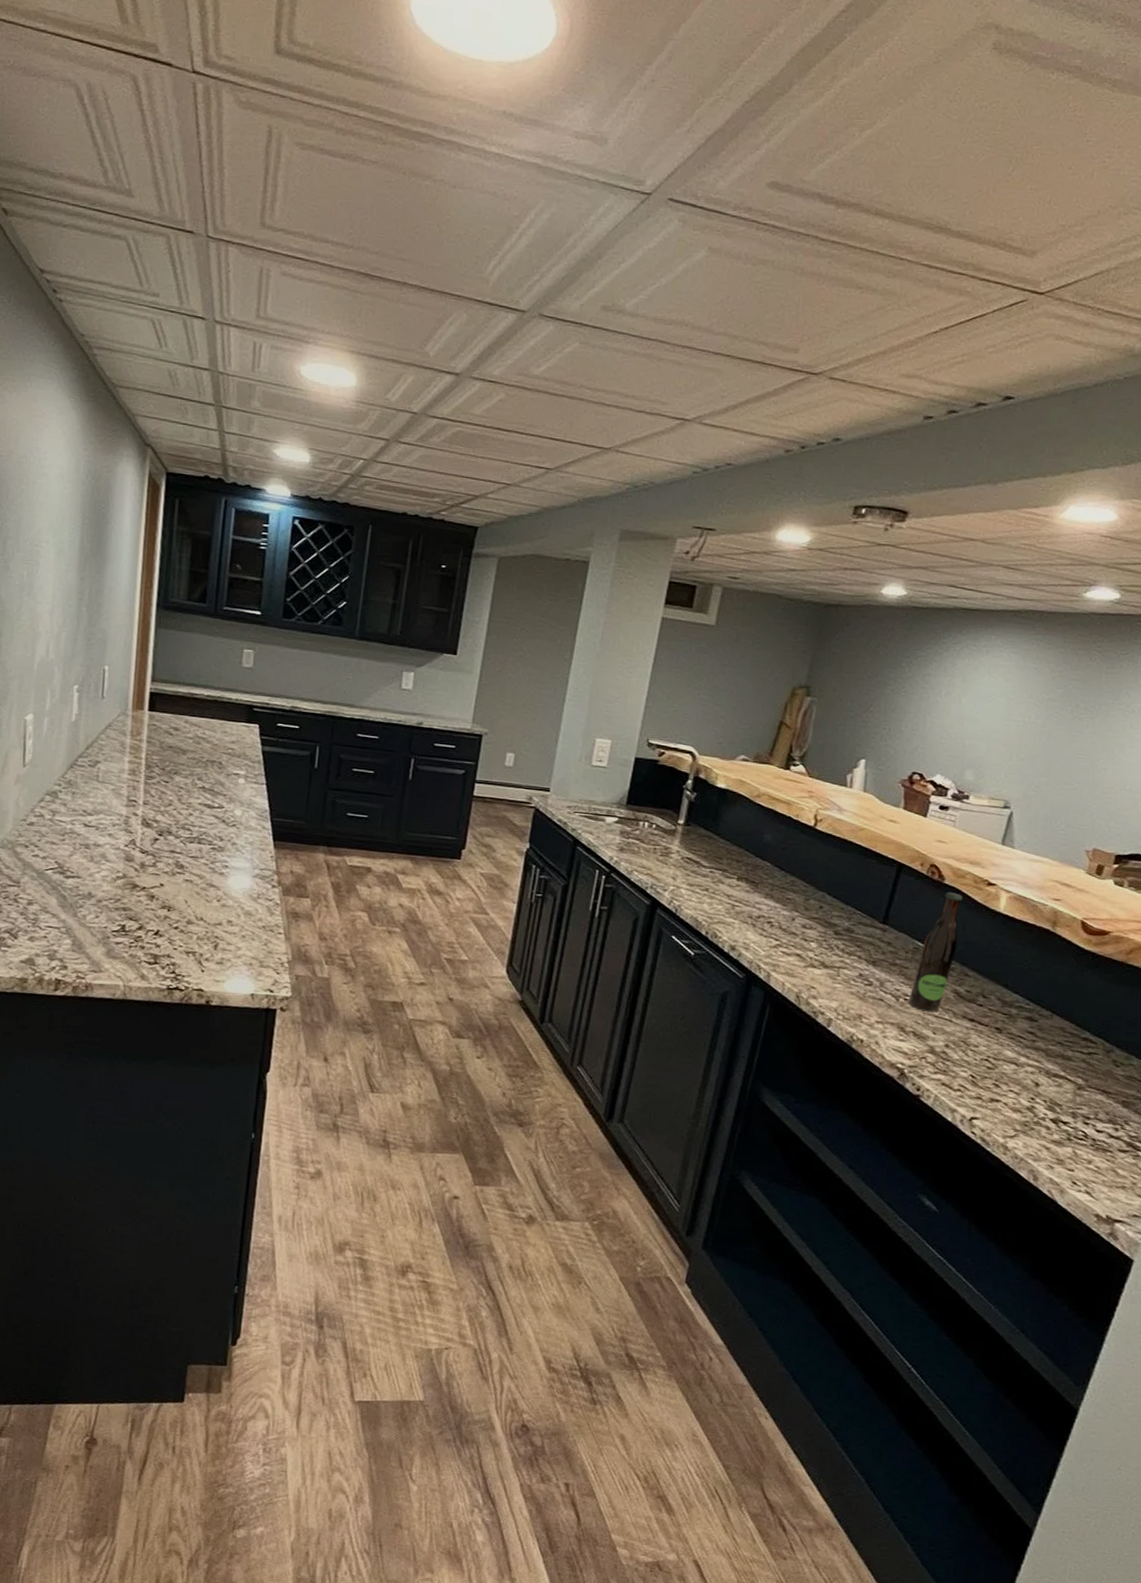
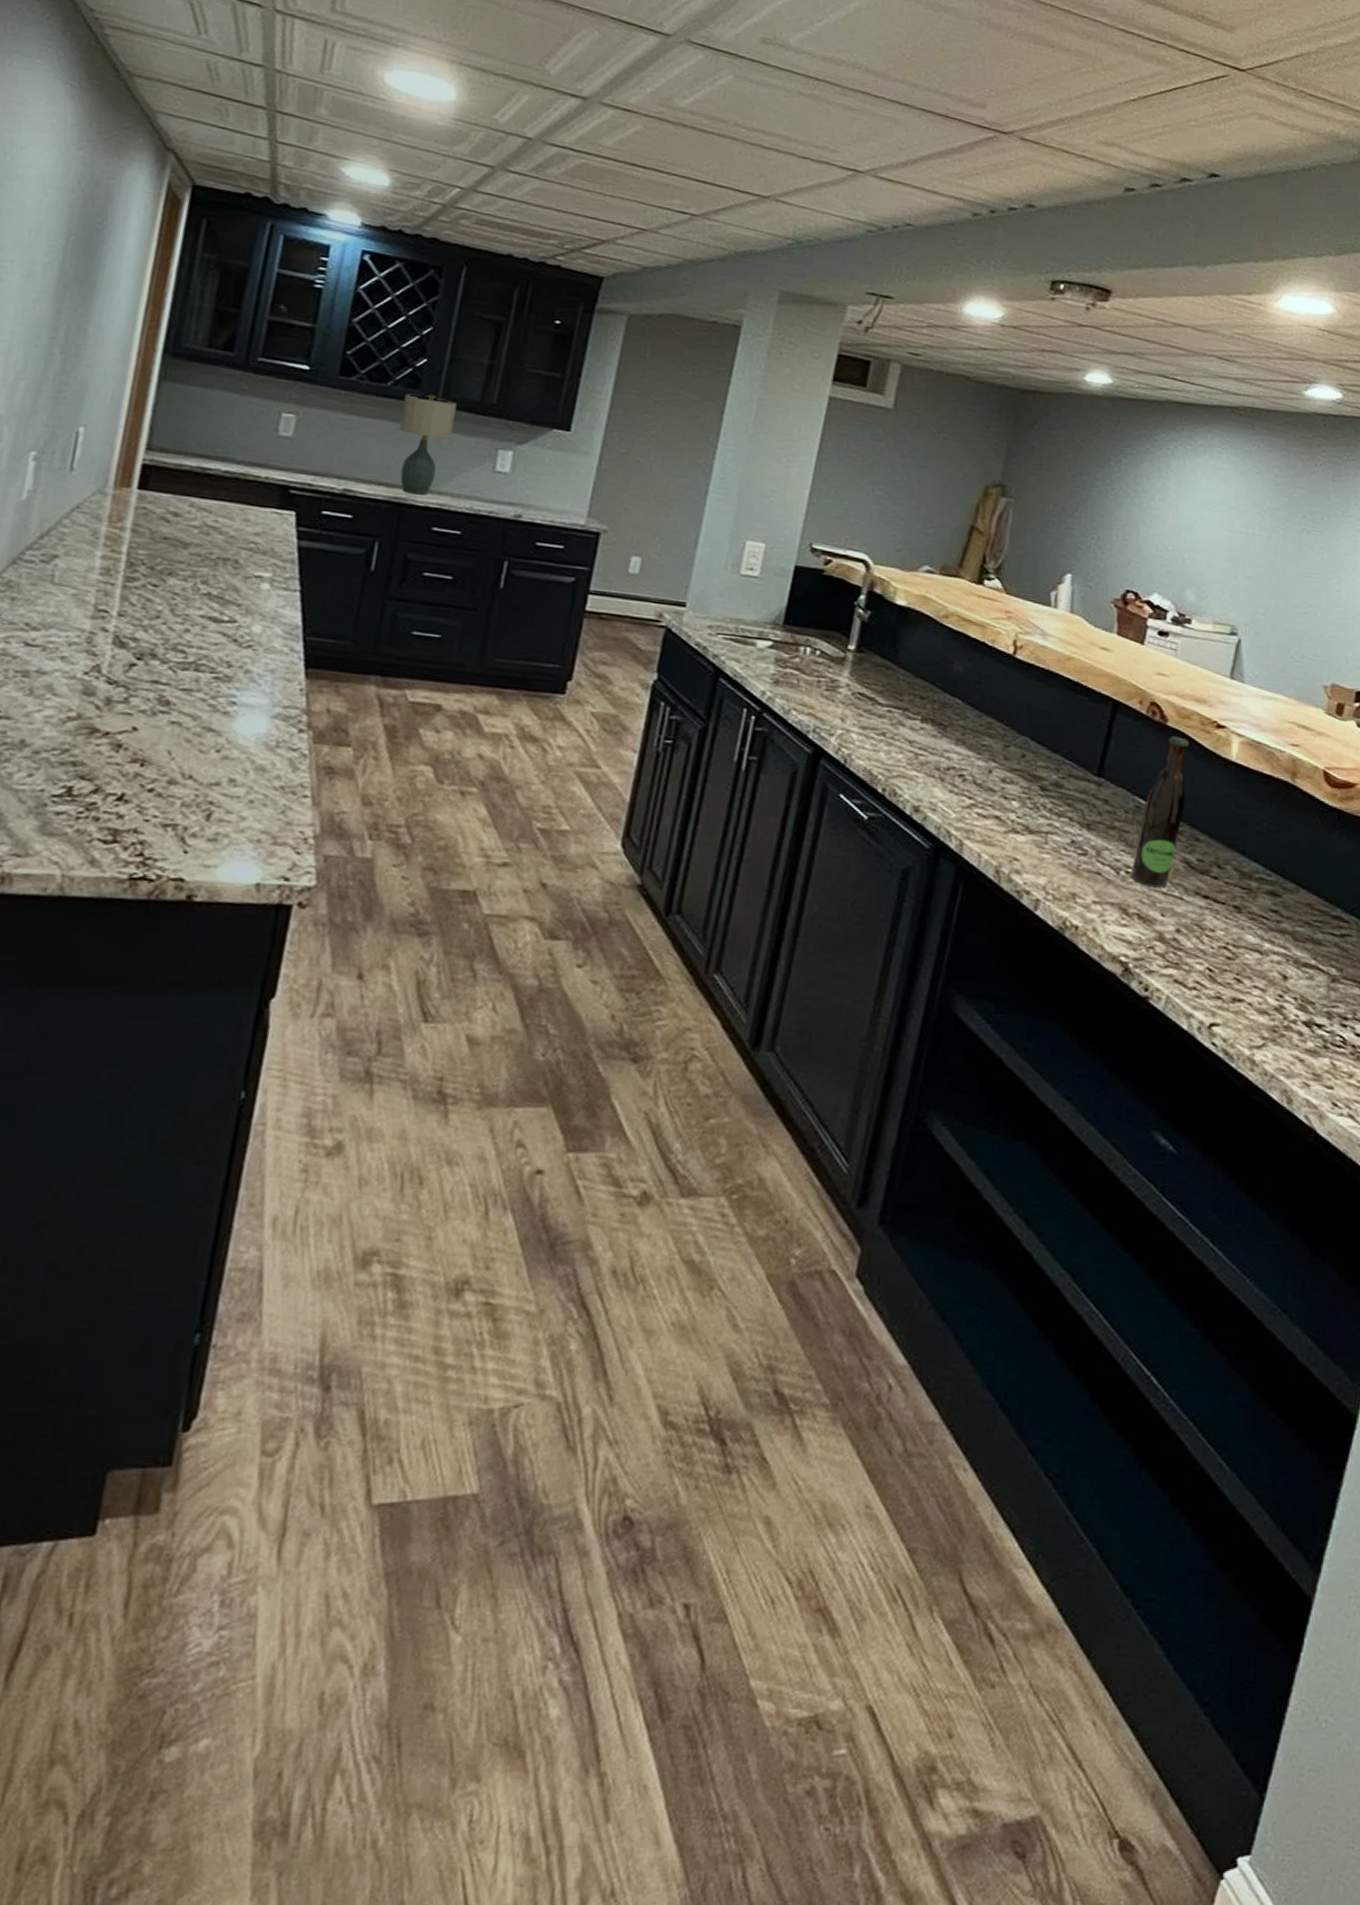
table lamp: none [328,630,370,709] -> present [399,393,457,495]

